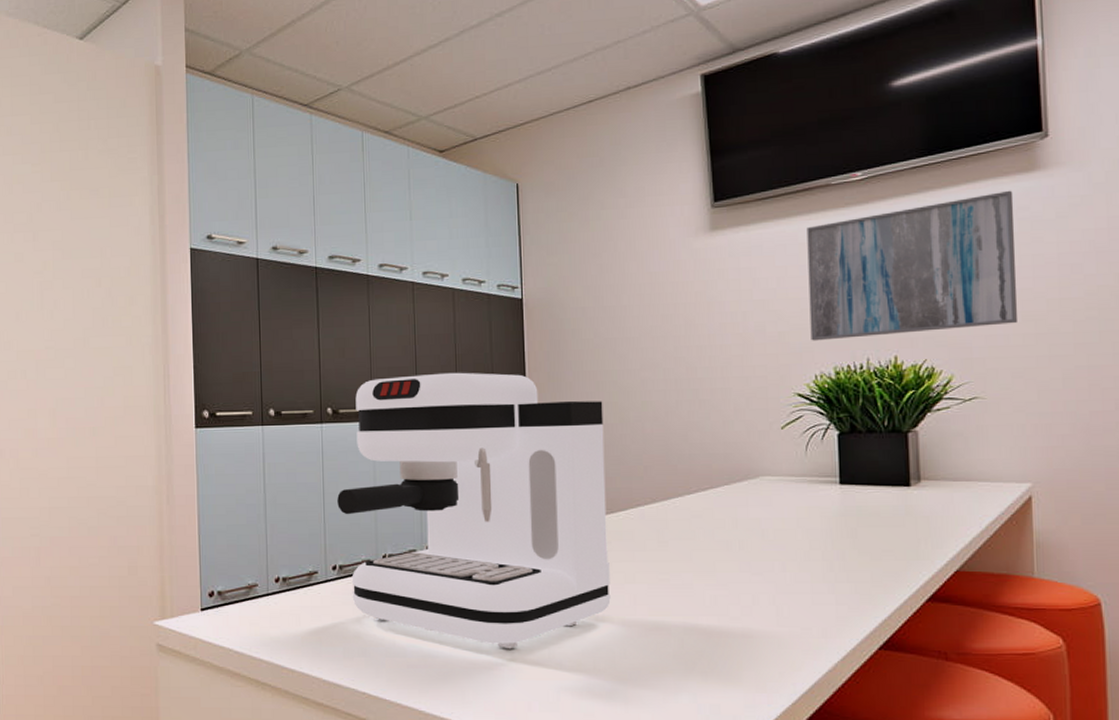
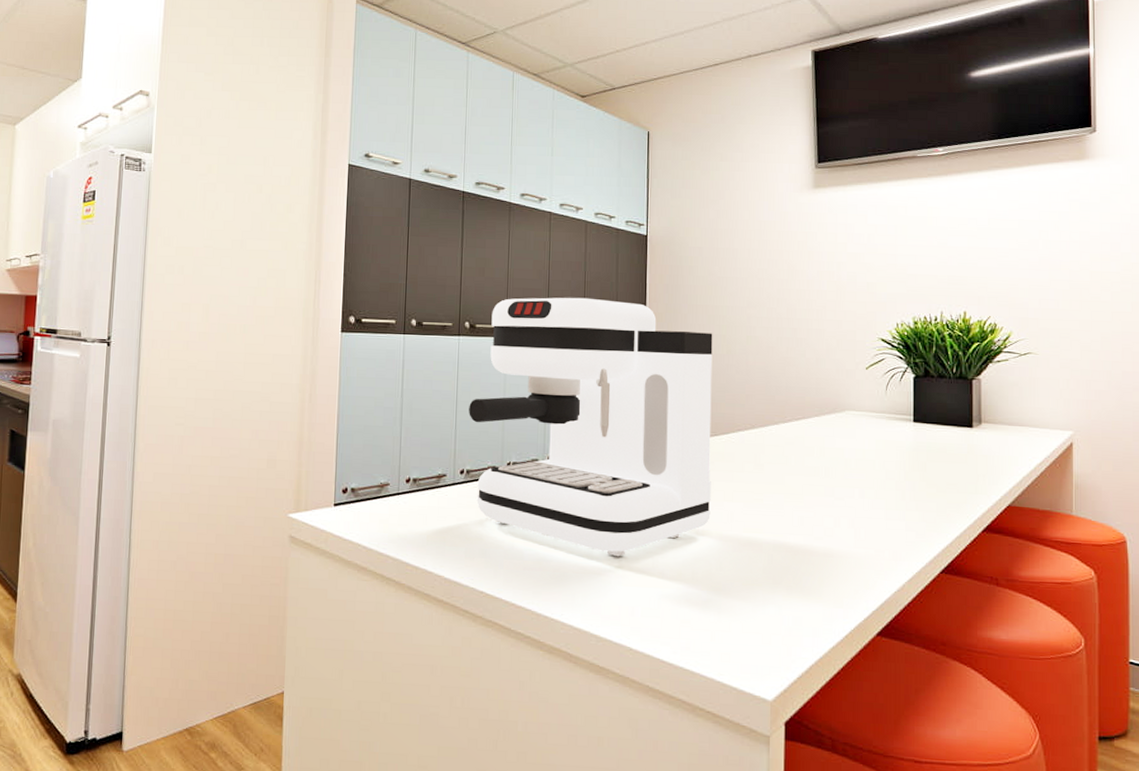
wall art: present [807,190,1018,341] -> none [894,175,1067,293]

